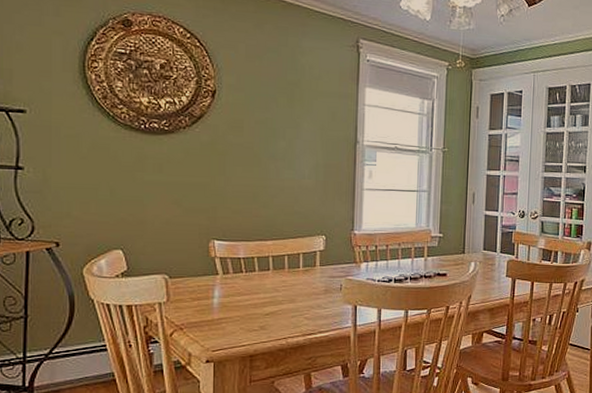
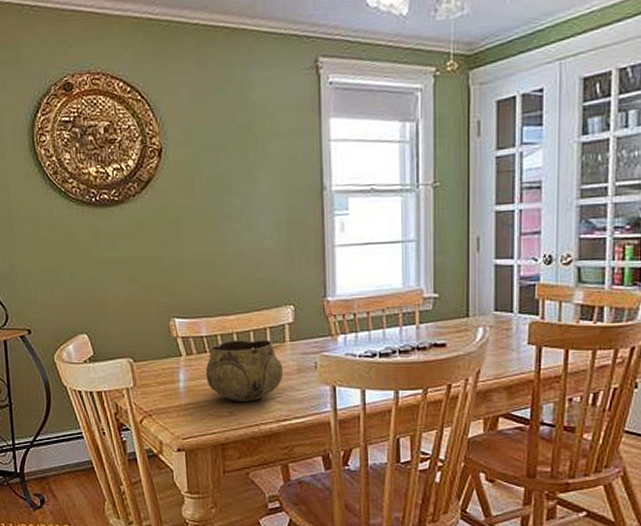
decorative bowl: none [240,263,313,317] -> present [205,339,284,401]

